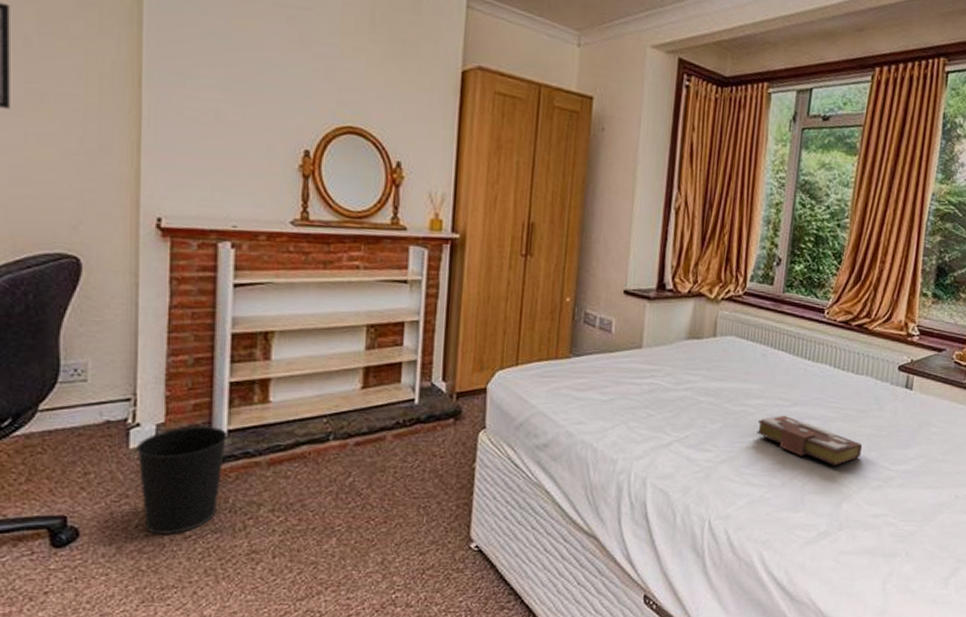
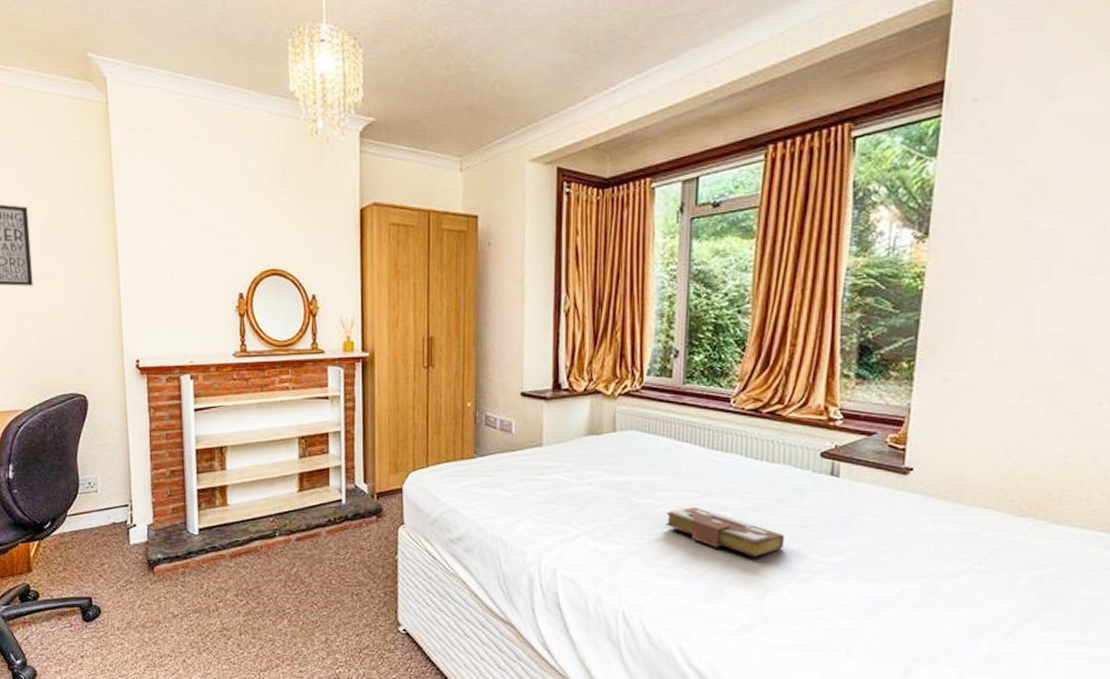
wastebasket: present [137,426,228,534] -> none [135,526,199,613]

